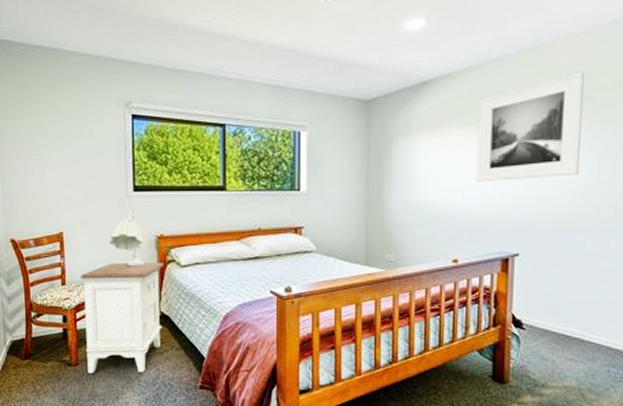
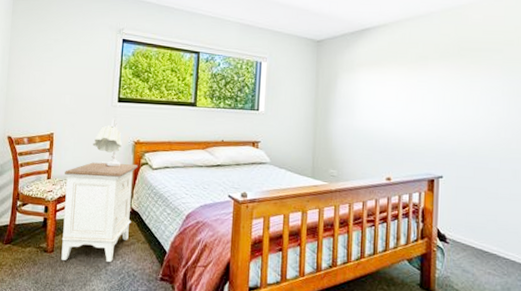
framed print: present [476,71,585,182] -> none [407,29,496,114]

